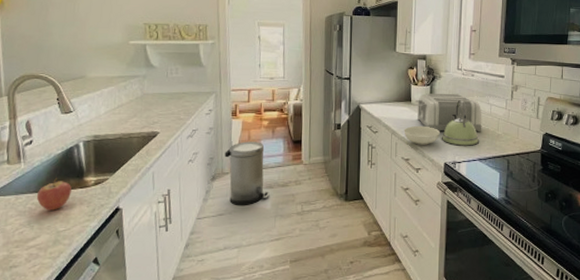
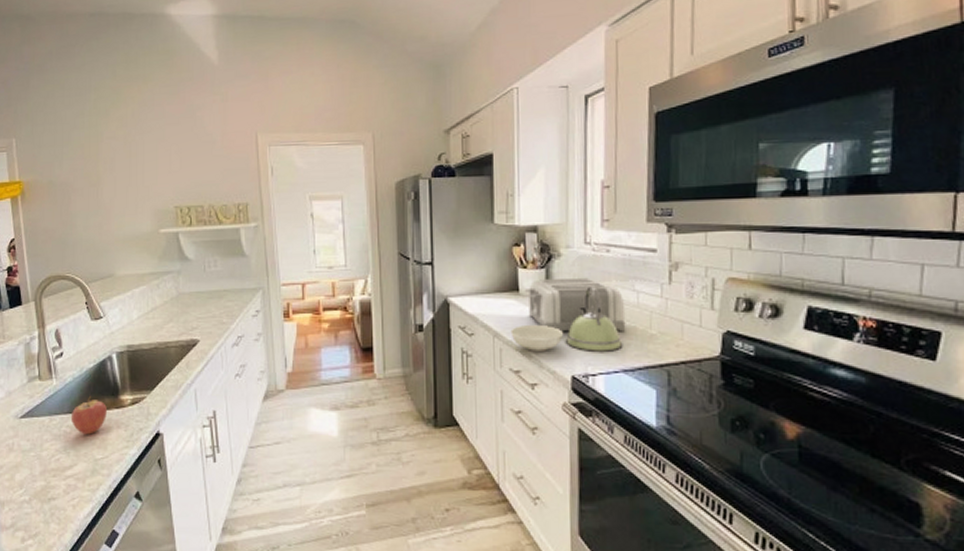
pedal bin: present [225,141,270,206] -> none [278,350,336,433]

